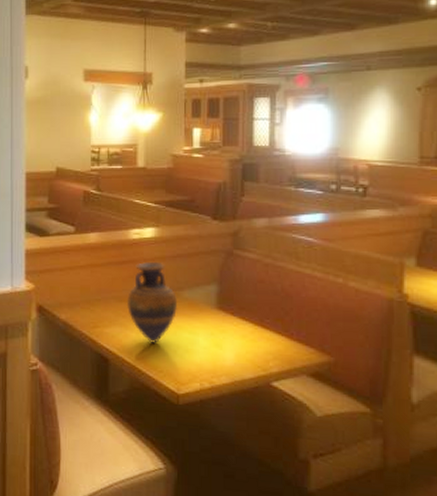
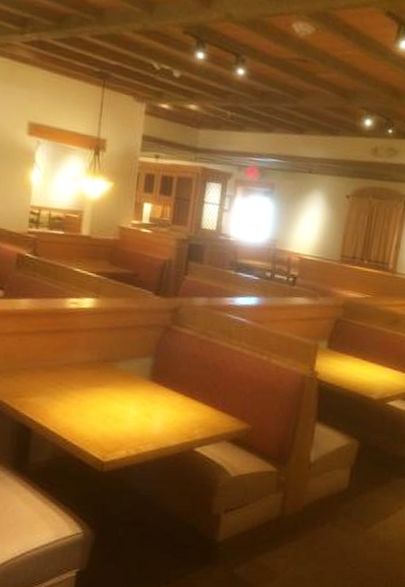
vase: present [126,261,178,343] -> none [56,332,111,413]

